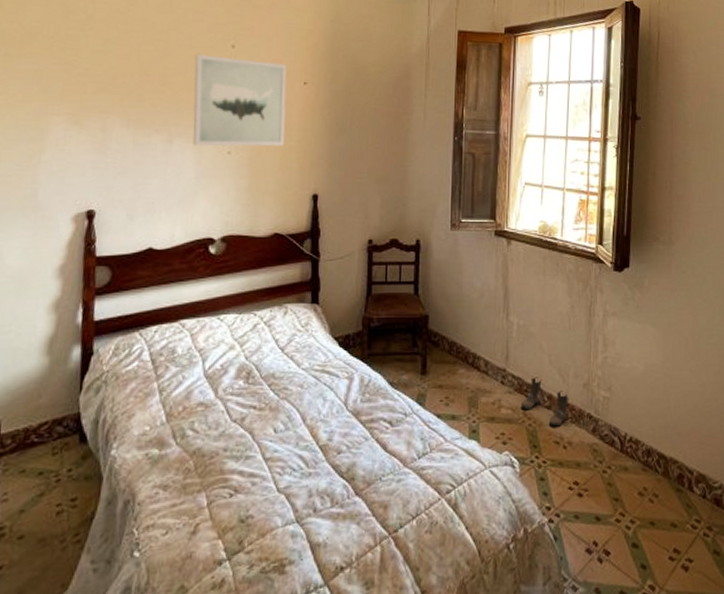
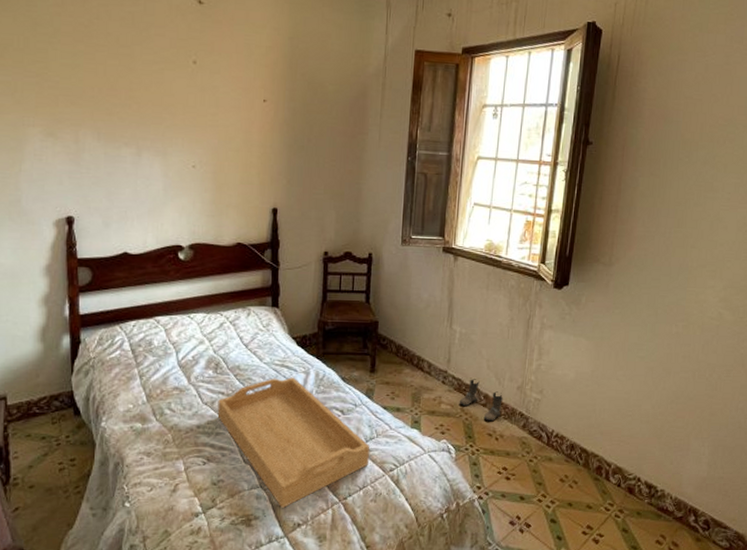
wall art: present [193,55,287,147] -> none [158,70,247,162]
serving tray: none [247,384,422,549] -> present [217,377,369,509]

